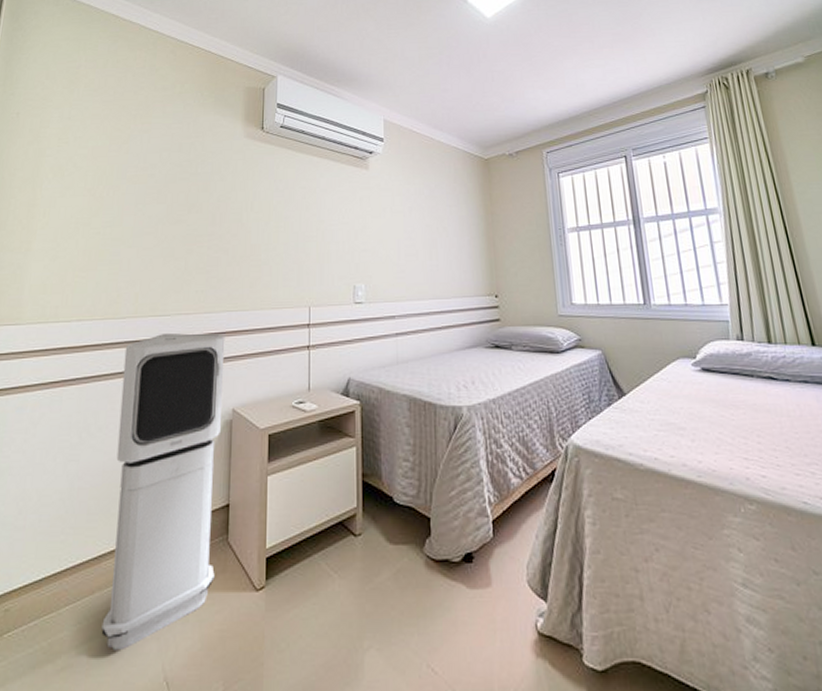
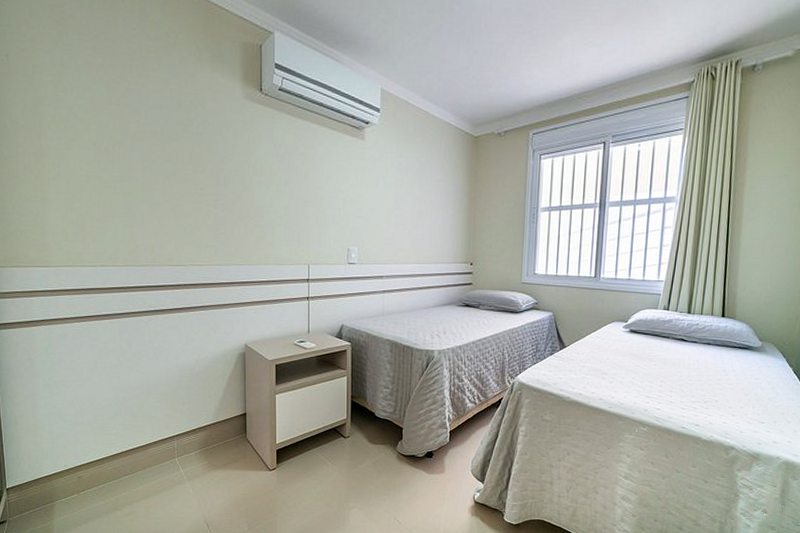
air purifier: present [101,333,225,651] -> none [148,281,238,505]

